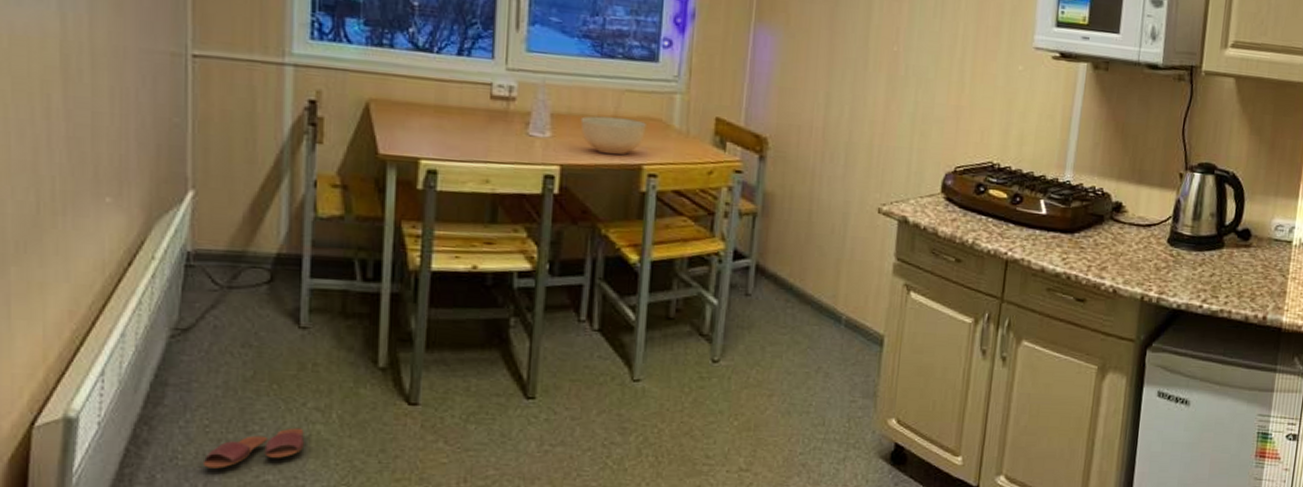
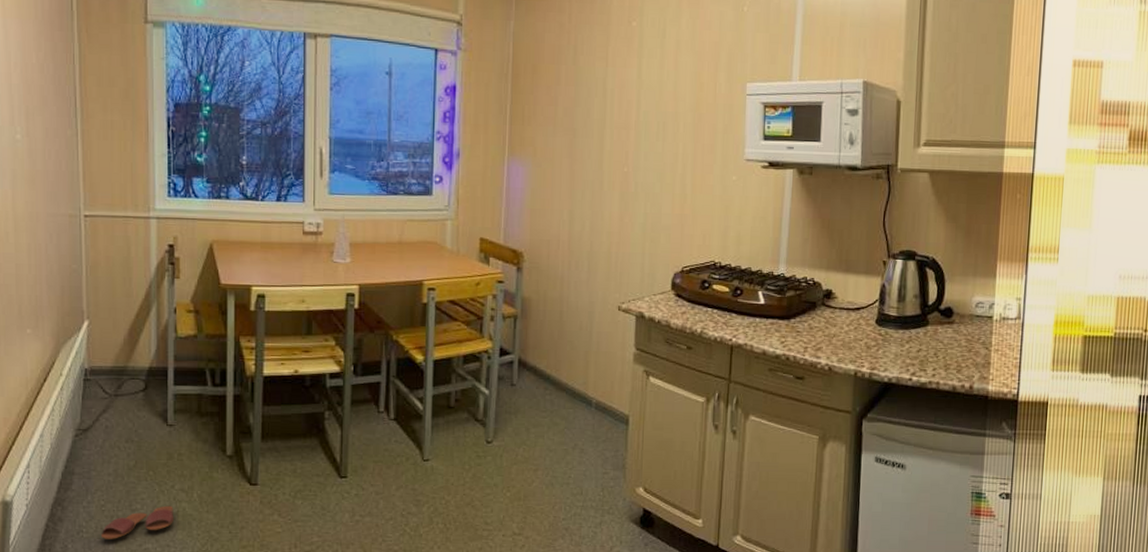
bowl: present [580,115,646,156] -> none [373,243,425,274]

